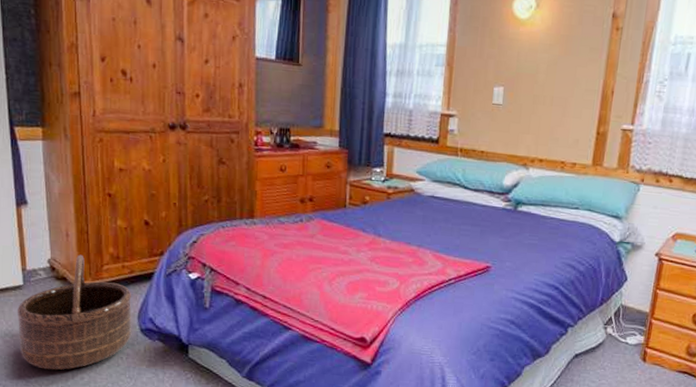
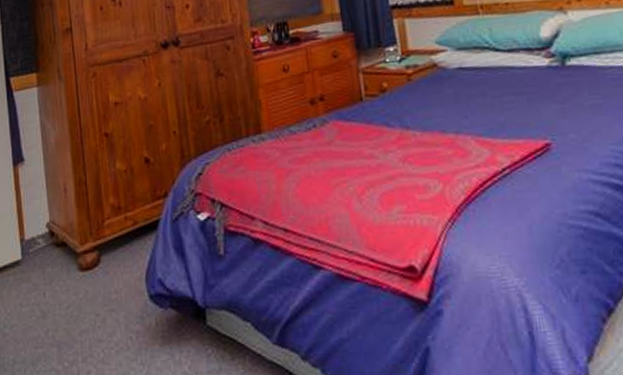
basket: present [16,254,132,370] -> none [15,211,141,366]

